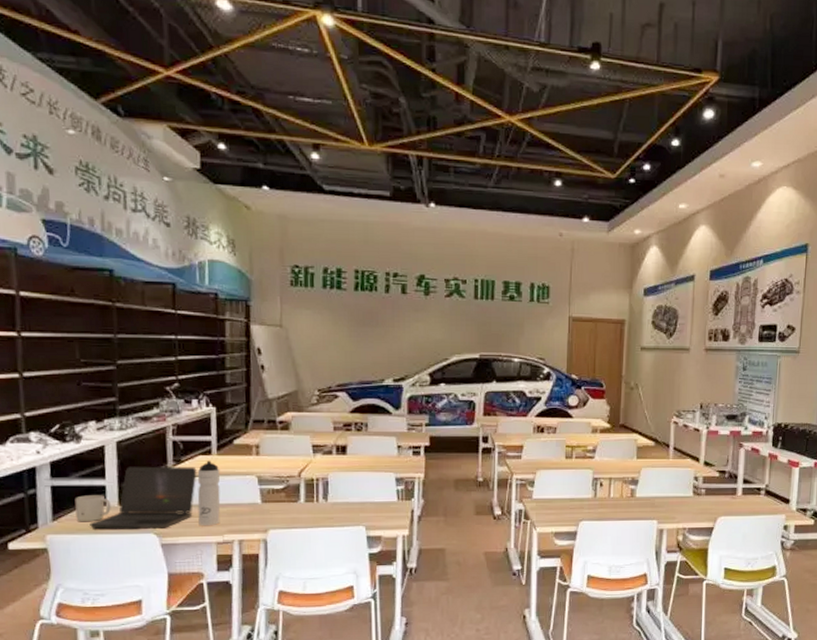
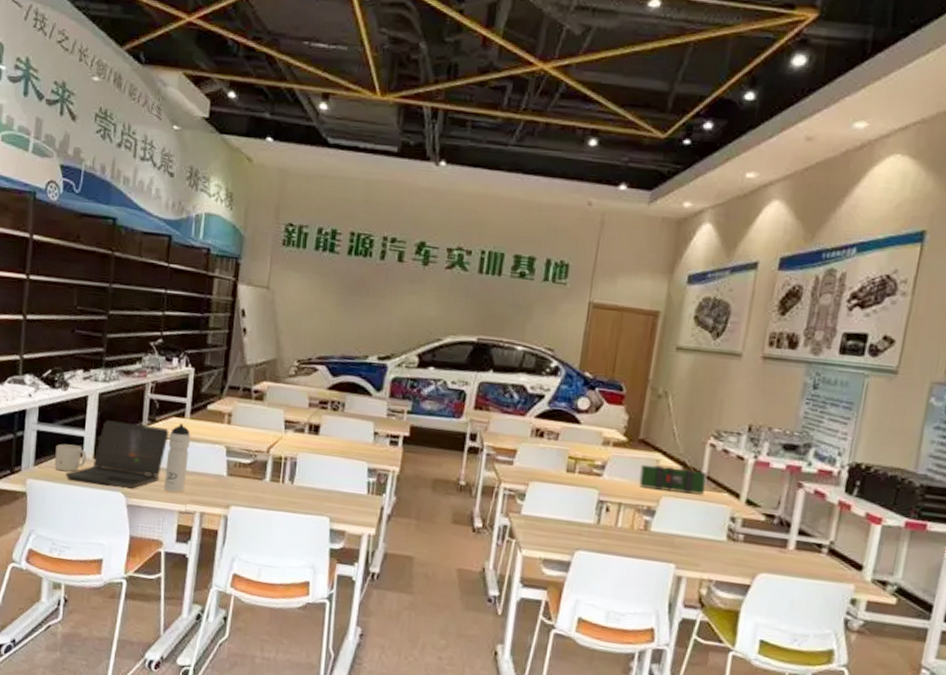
battery pack: none [623,444,673,463] -> present [639,464,707,495]

